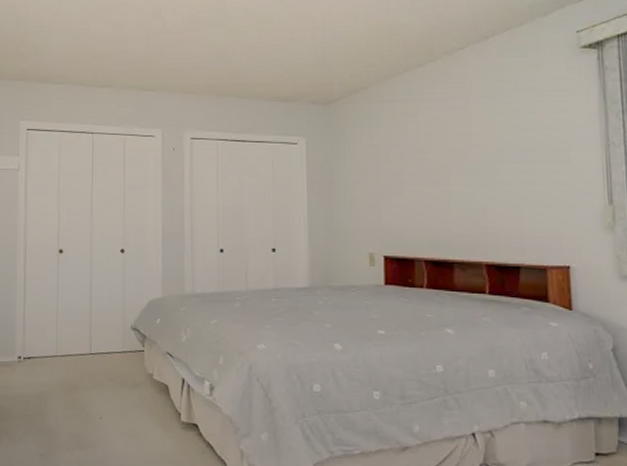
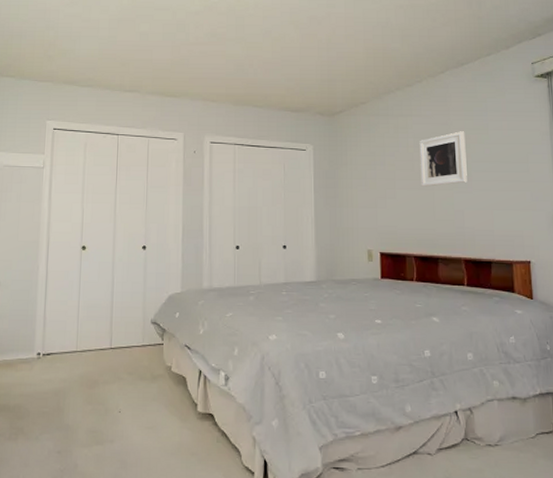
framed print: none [432,116,491,182] -> present [419,131,467,187]

